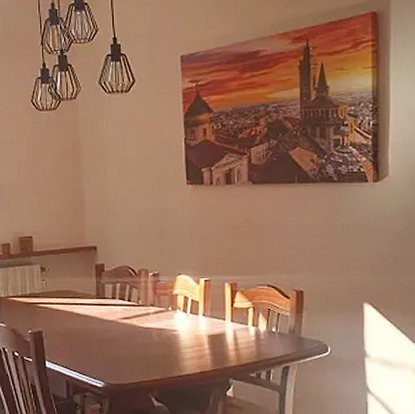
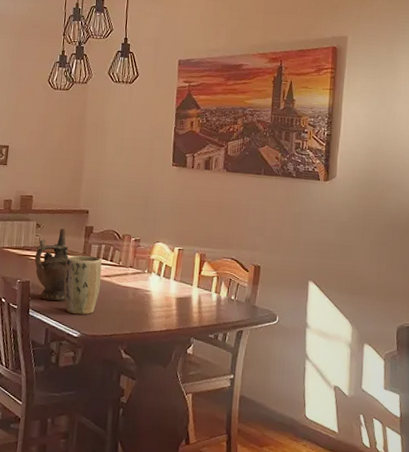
ceremonial vessel: none [44,269,84,349] -> present [34,228,68,301]
plant pot: none [78,298,120,363] -> present [63,255,102,315]

